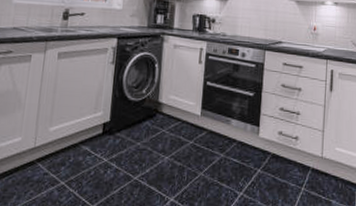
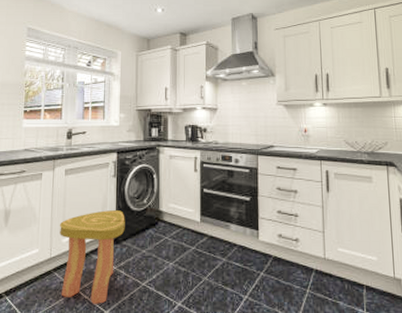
stool: none [43,99,121,198] -> present [60,210,125,304]

